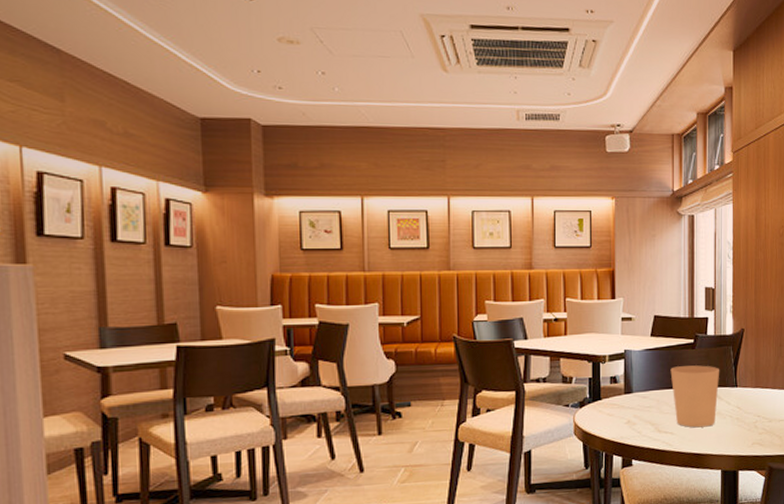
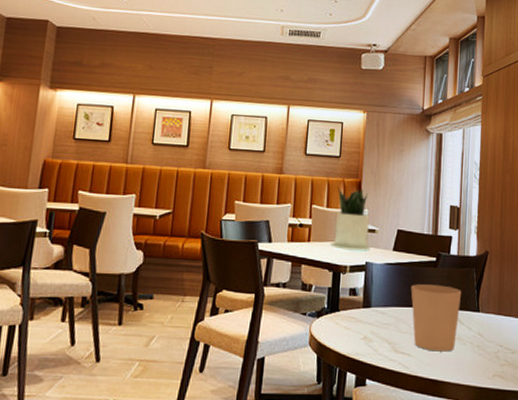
planter: none [587,277,628,341] -> present [330,188,370,252]

